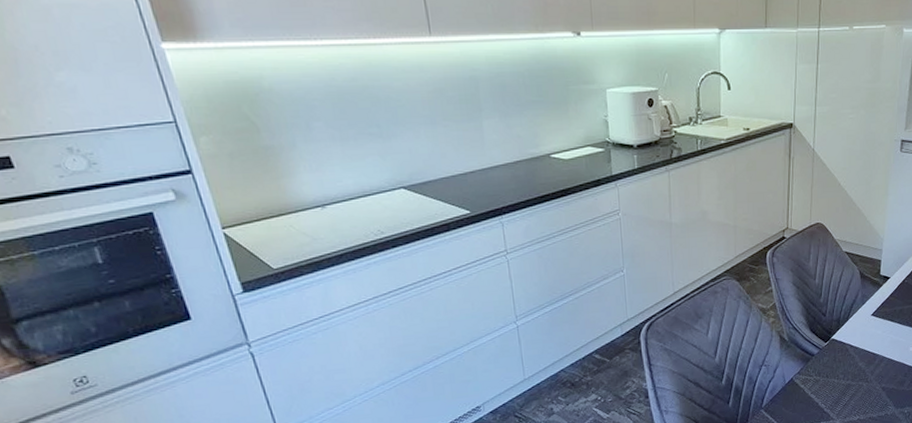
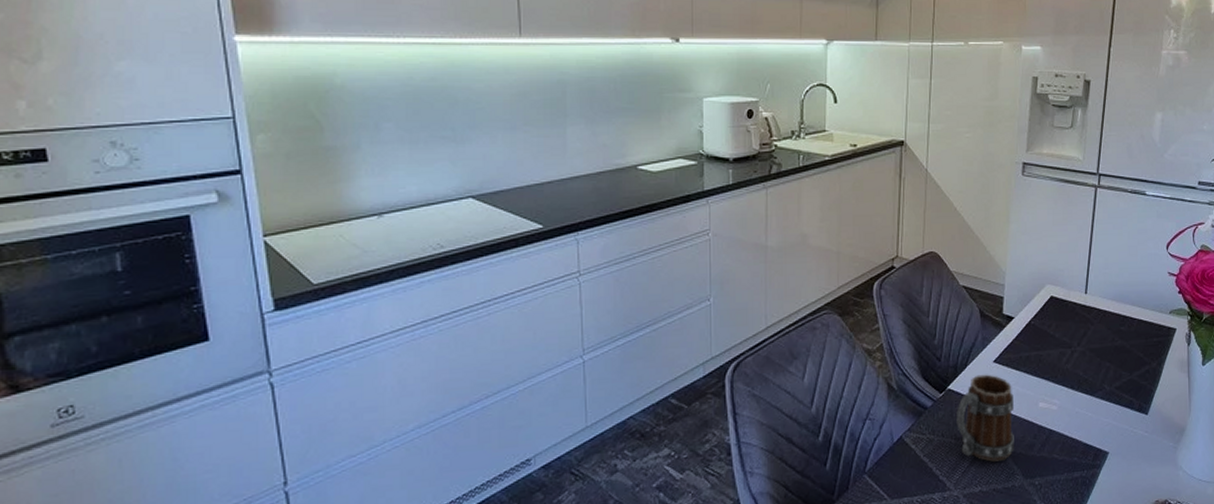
mug: none [839,325,888,396] -> present [956,374,1014,462]

